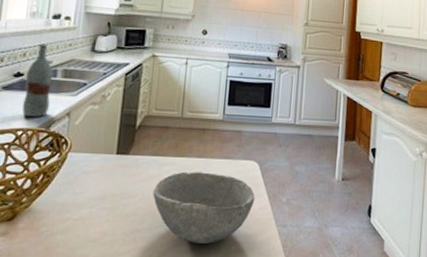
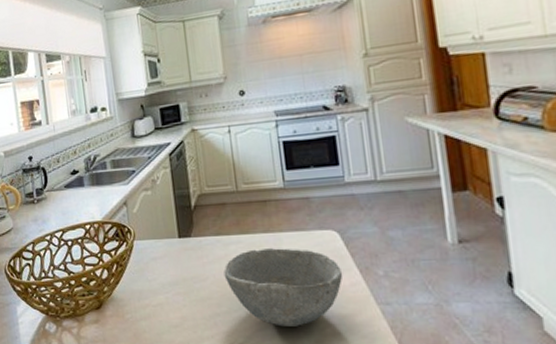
bottle: present [22,45,53,117] -> none [80,139,107,210]

